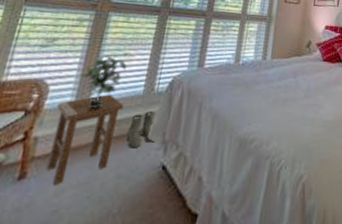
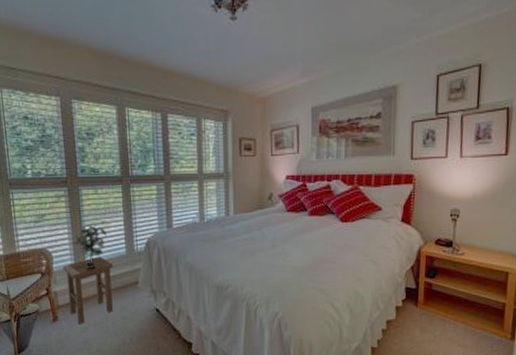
boots: present [126,111,155,148] -> none [121,268,144,297]

